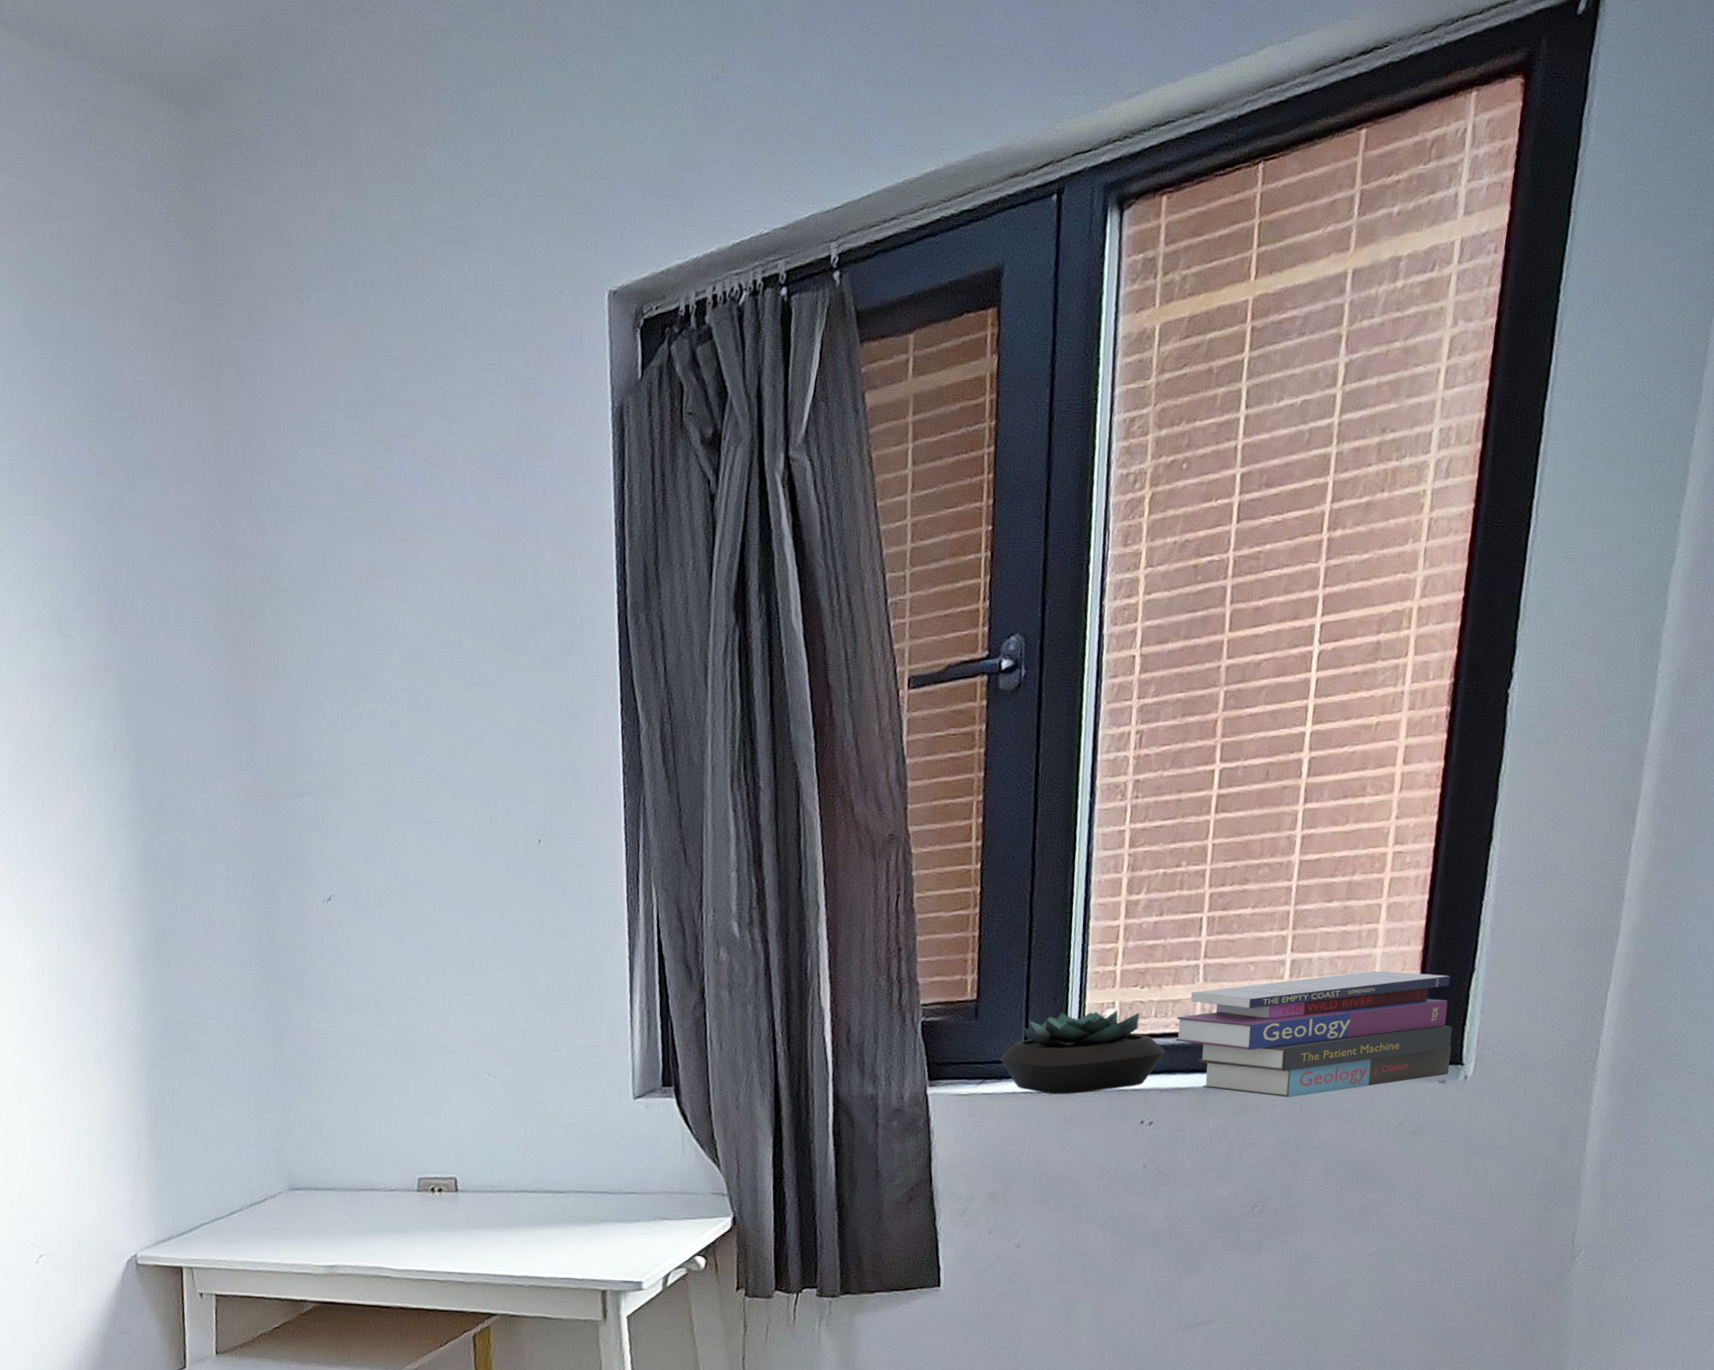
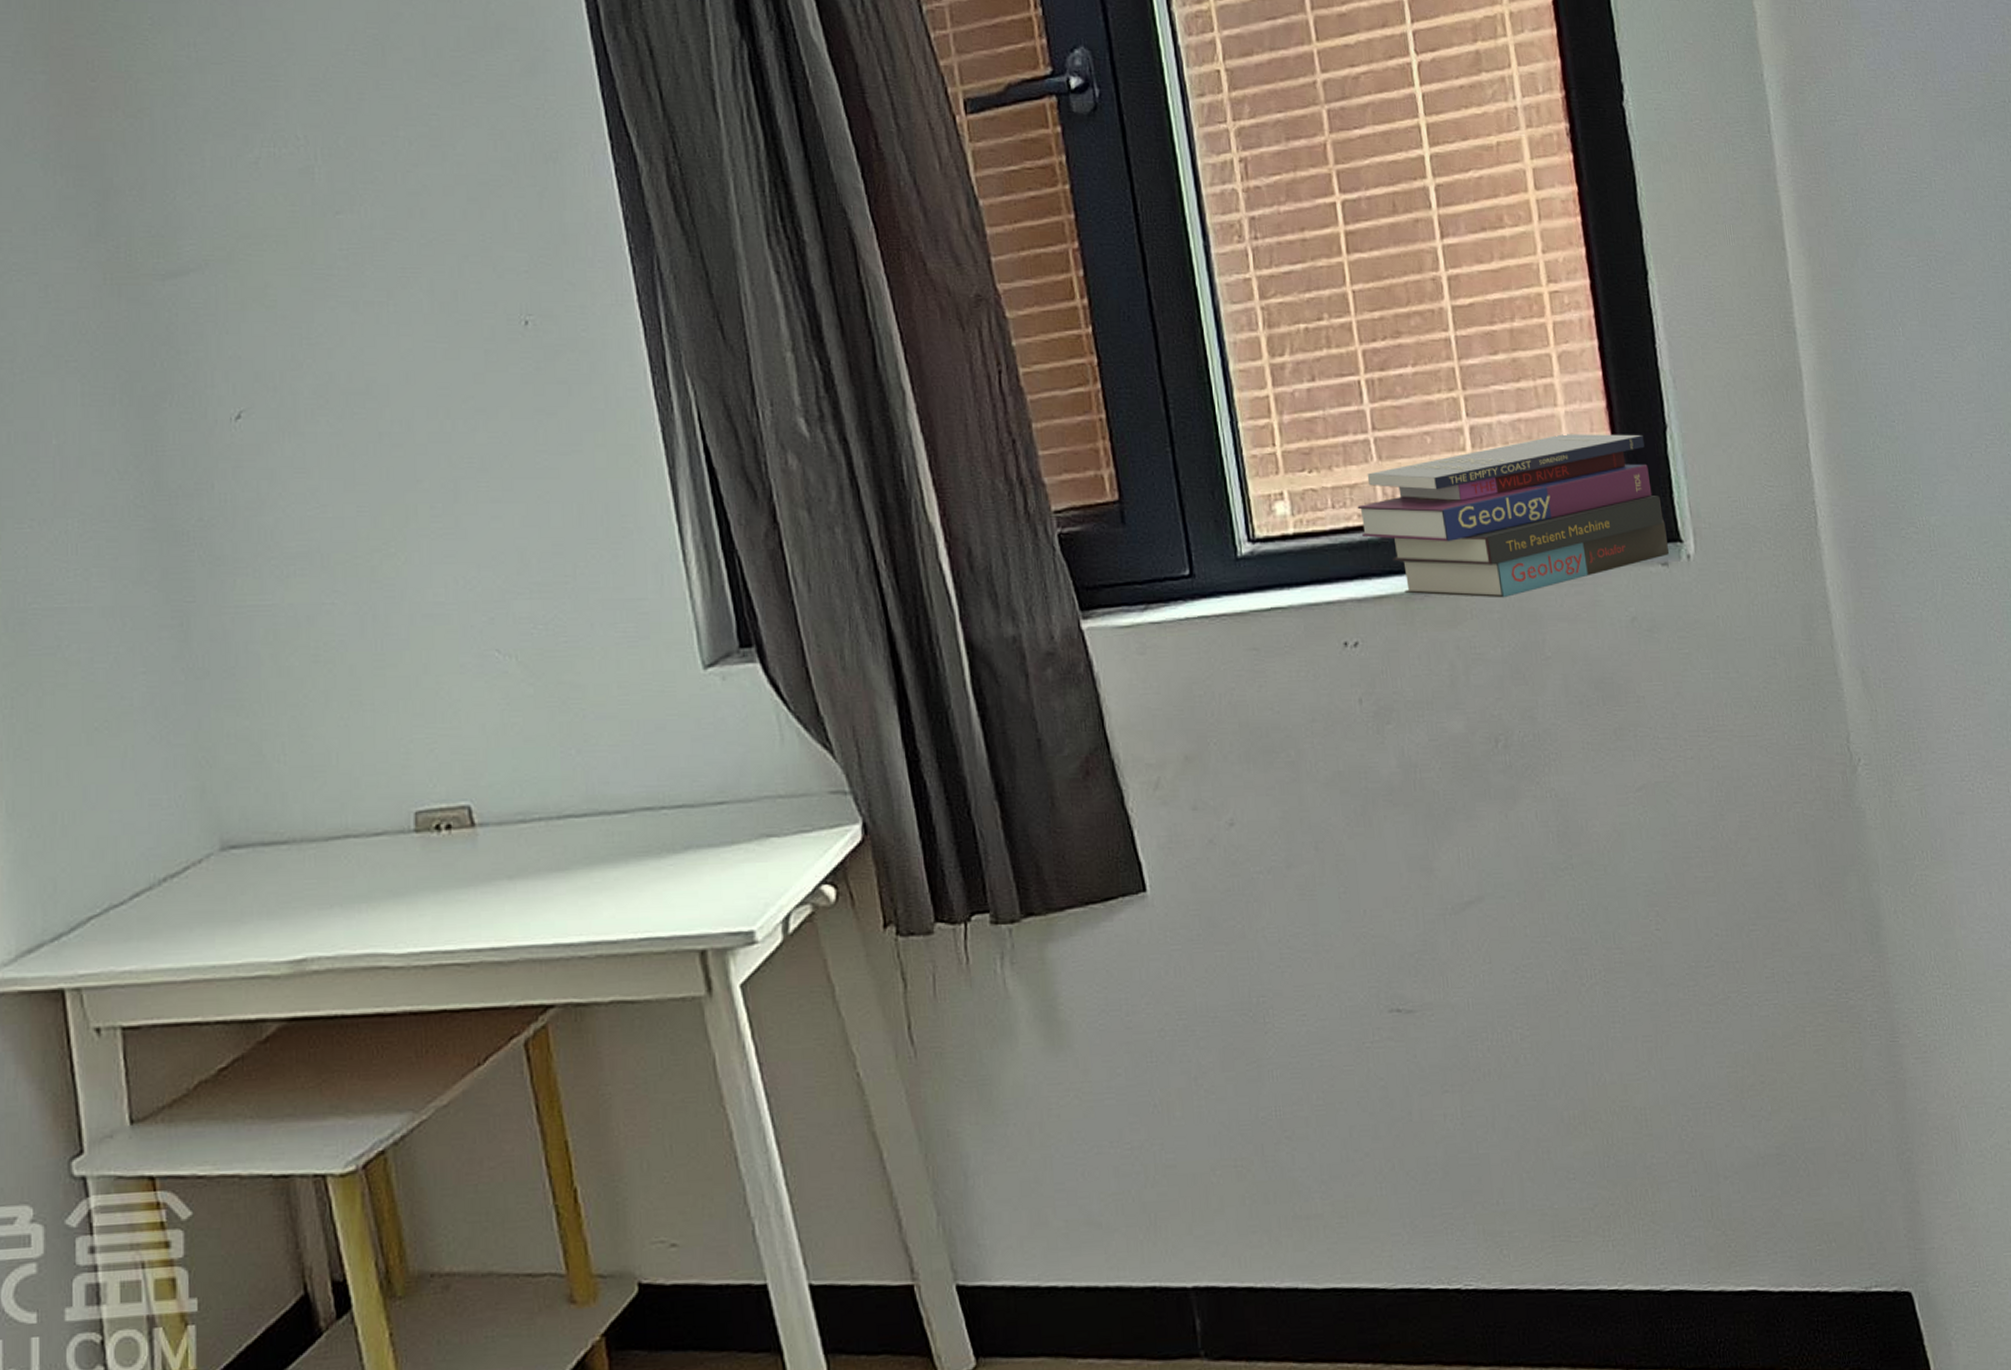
succulent plant: present [1000,1010,1166,1095] -> none [1162,502,1354,617]

